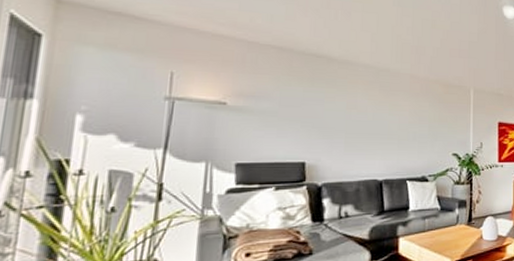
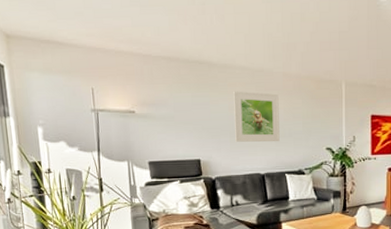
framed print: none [351,88,404,146] -> present [233,91,280,142]

